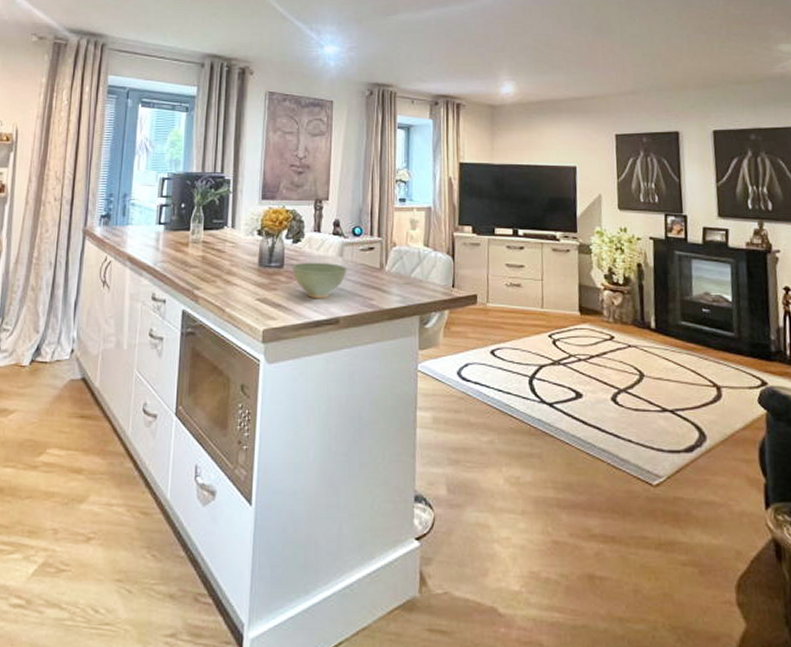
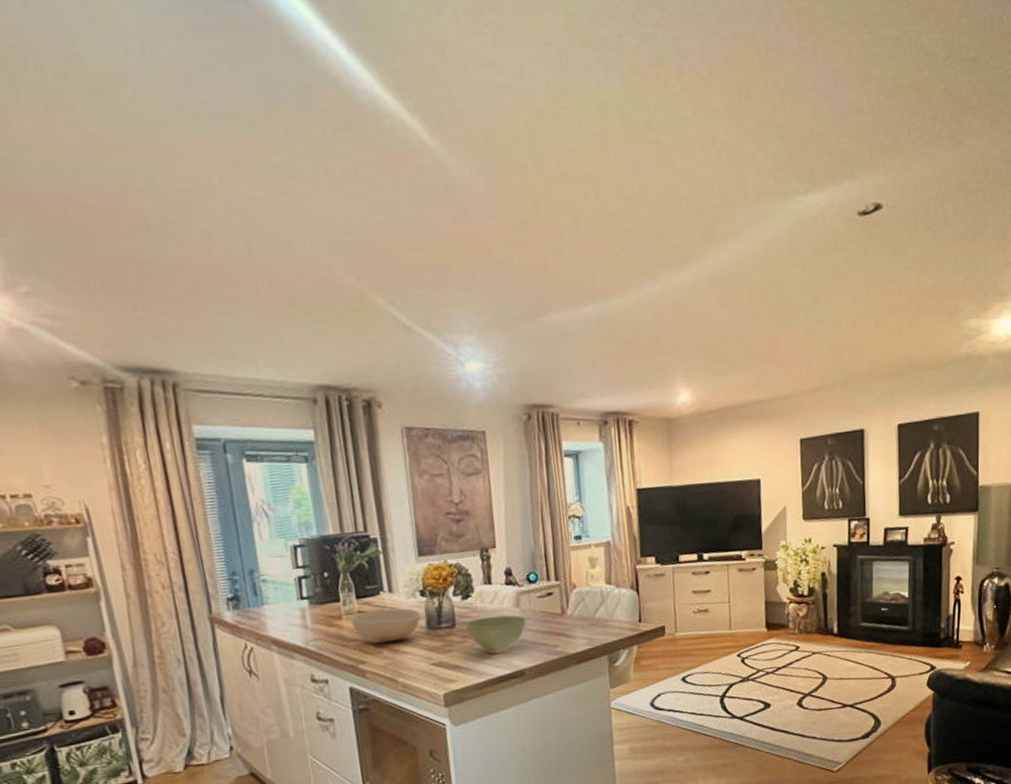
bowl: none [196,242,255,274] -> present [351,608,421,644]

